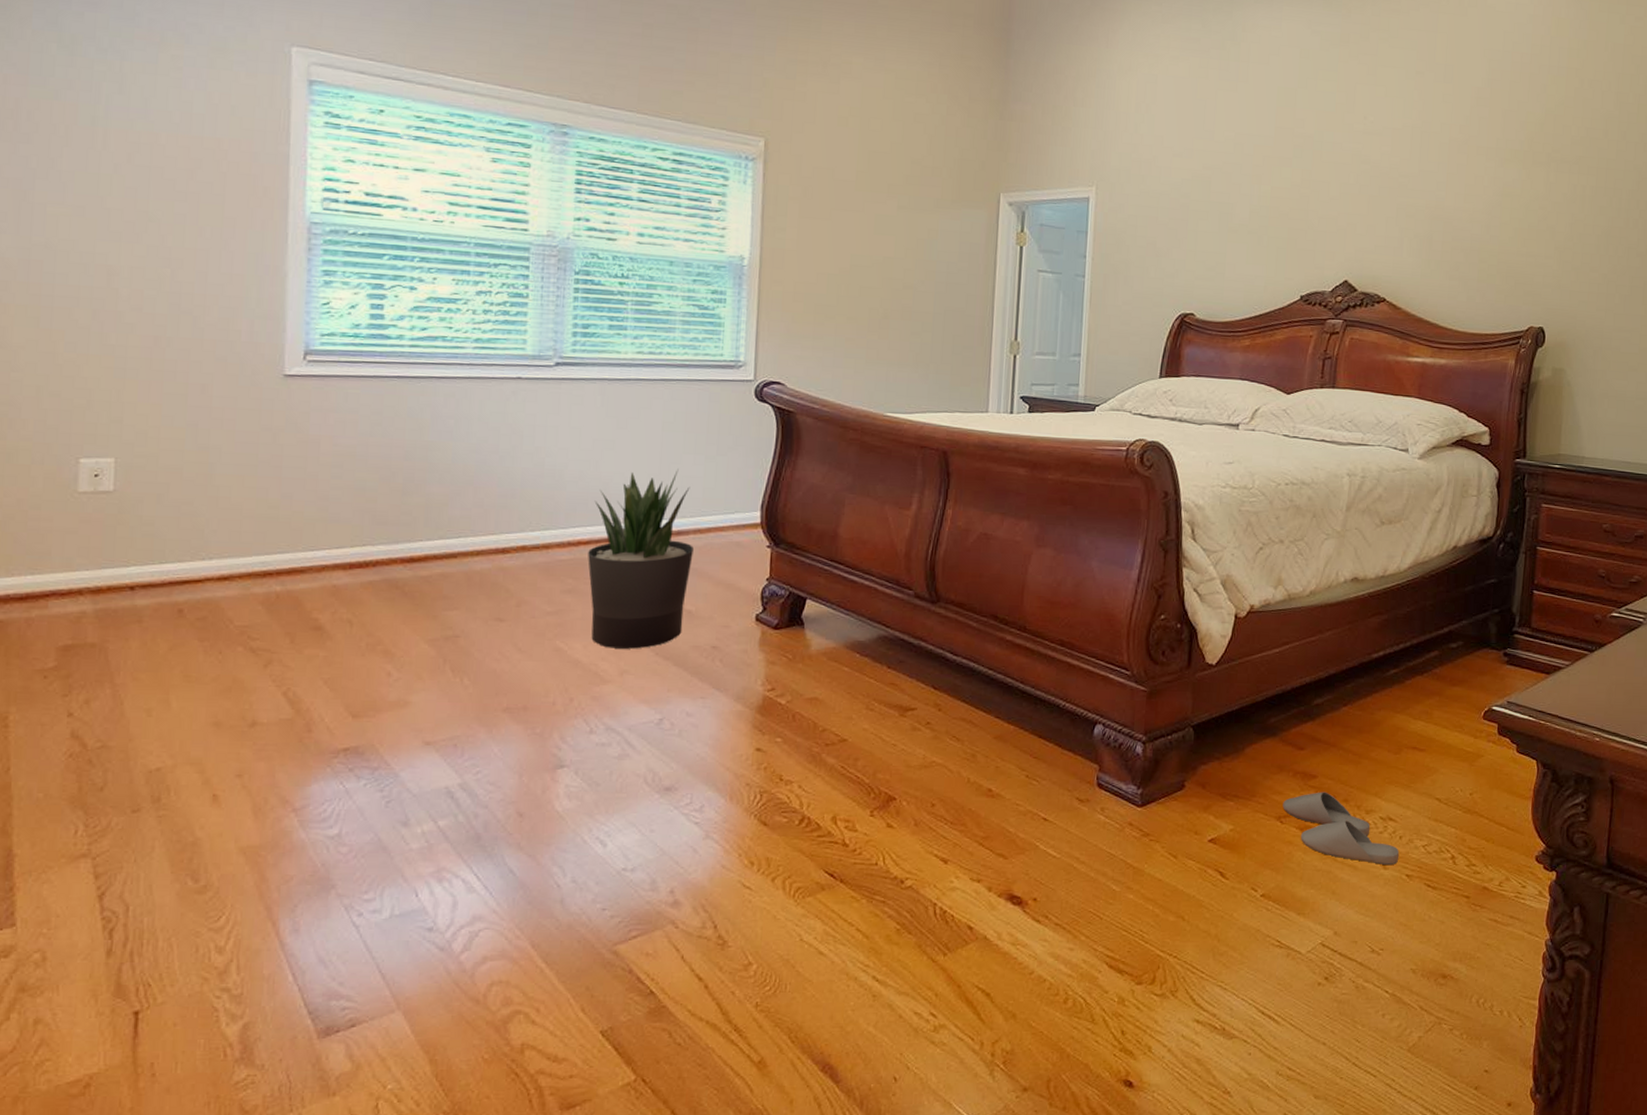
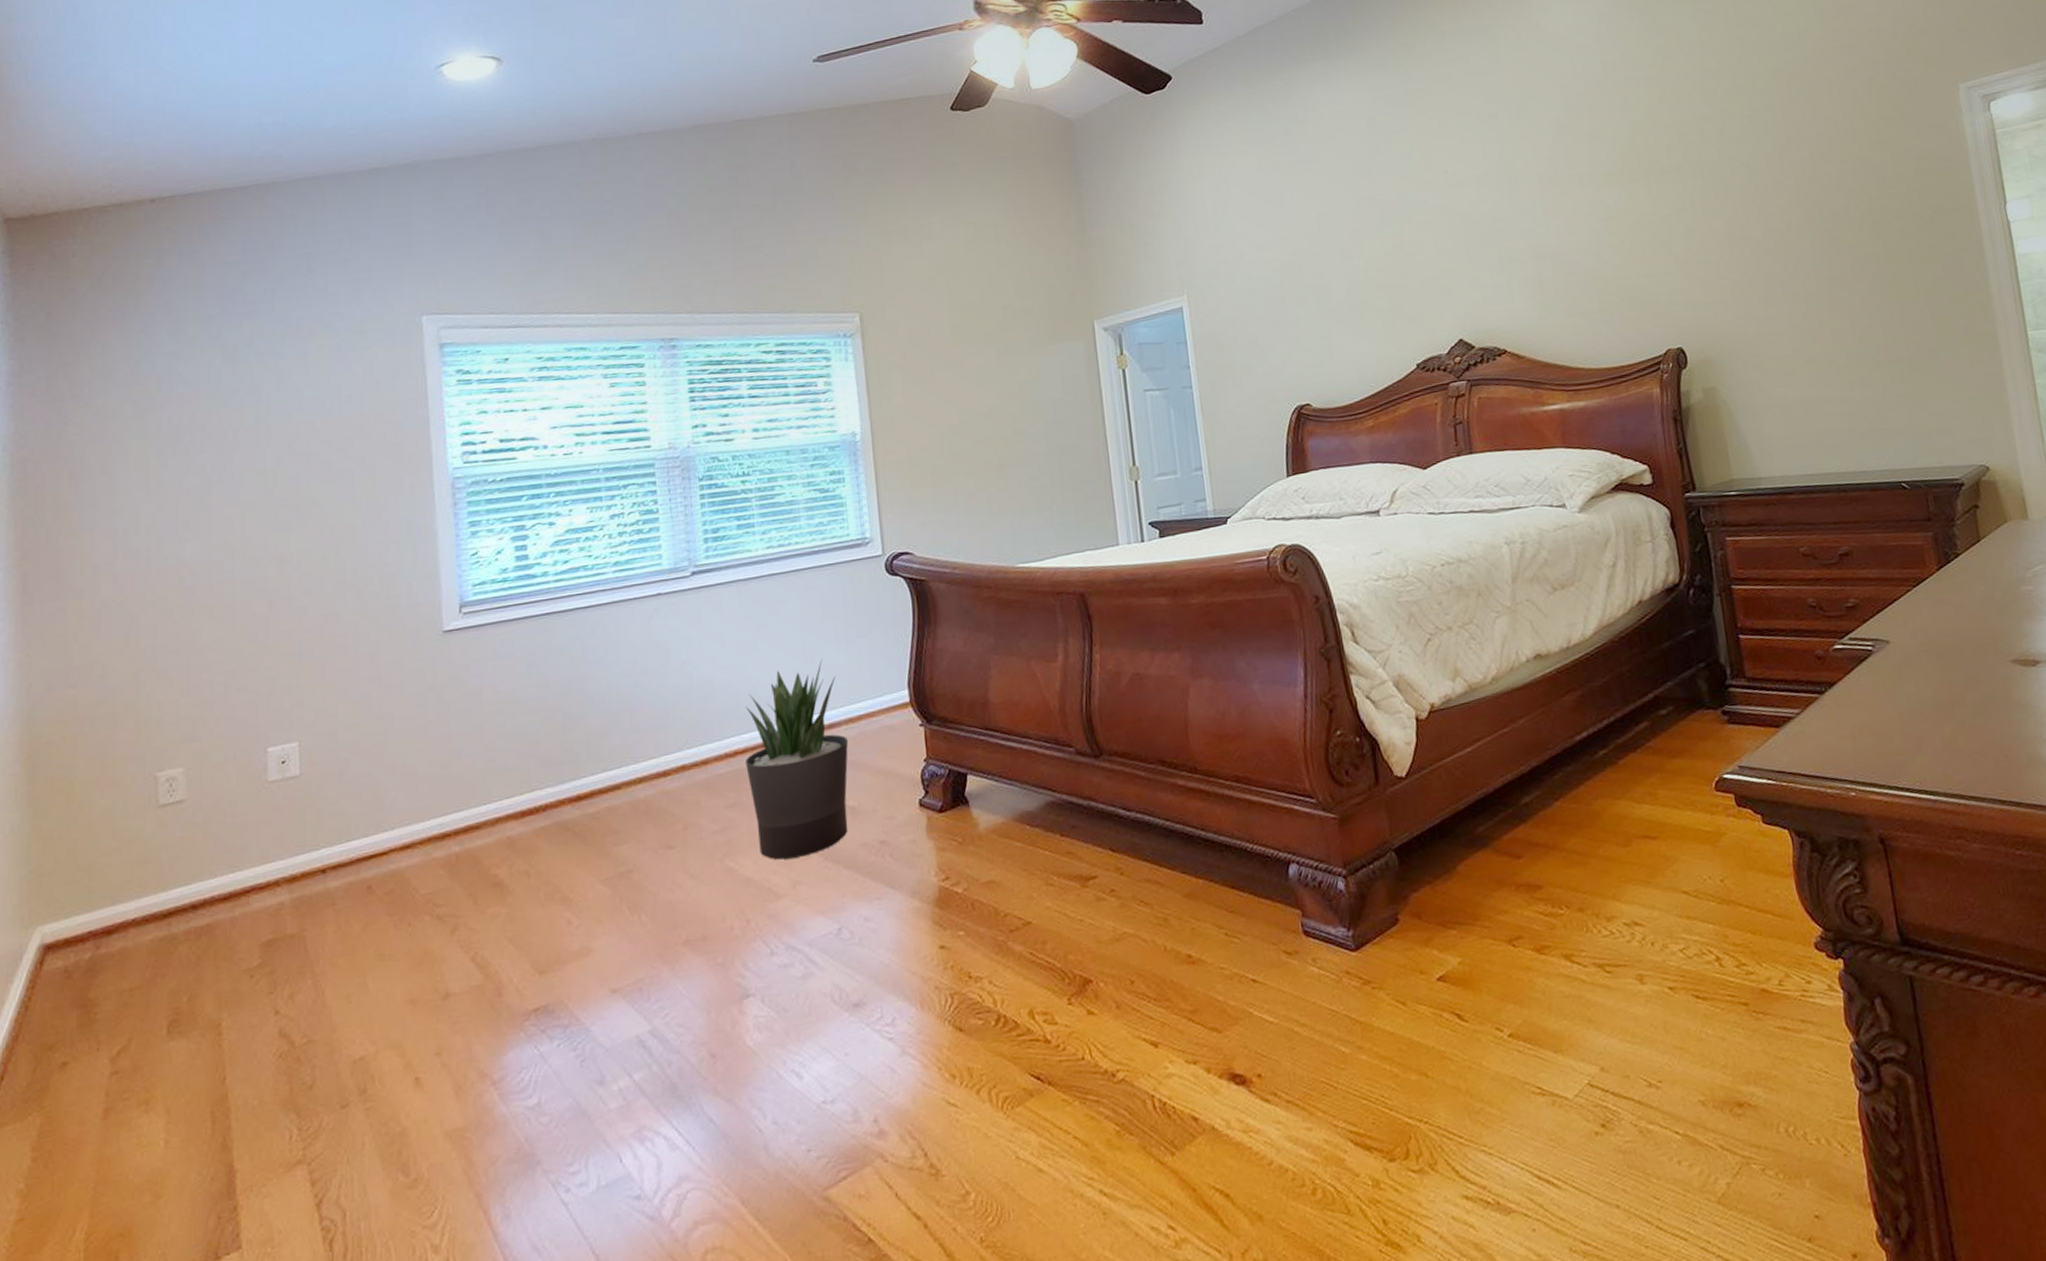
slippers: present [1283,792,1400,866] -> none [1511,903,1656,980]

